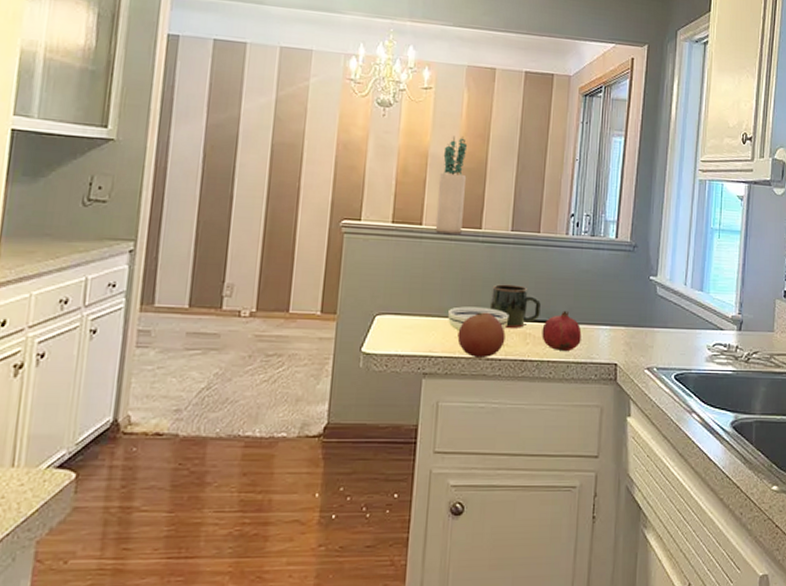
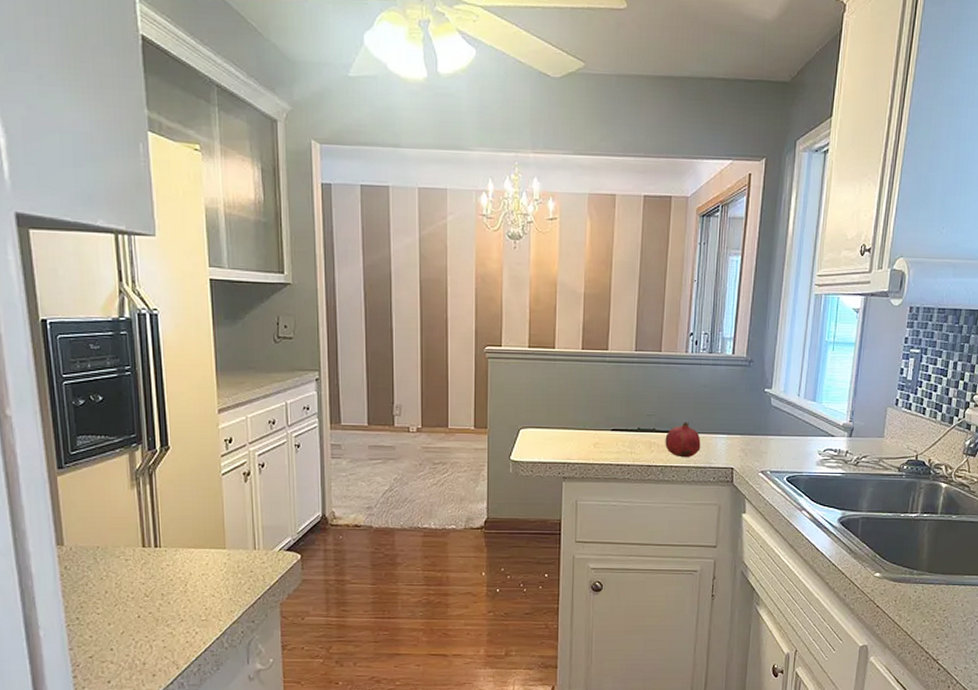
vase: present [435,135,468,234] -> none [566,263,593,356]
bowl: present [448,306,510,332] -> none [582,420,636,442]
fruit: present [457,312,506,359] -> none [591,424,633,465]
mug: present [489,284,541,328] -> none [618,399,663,438]

